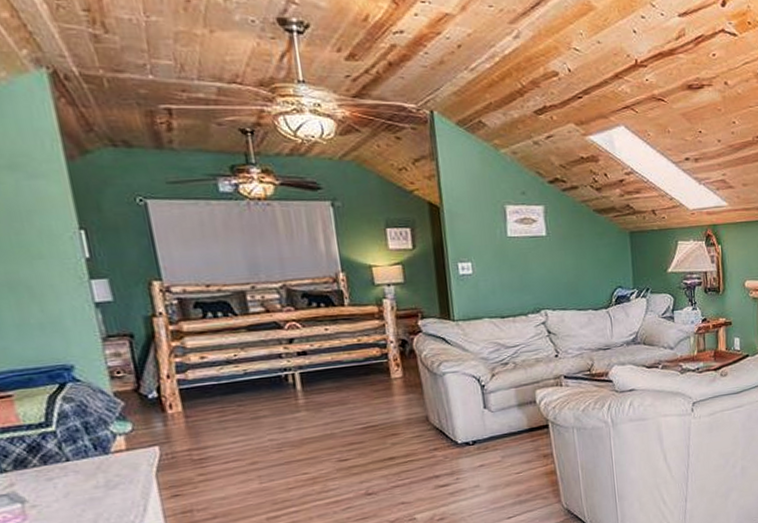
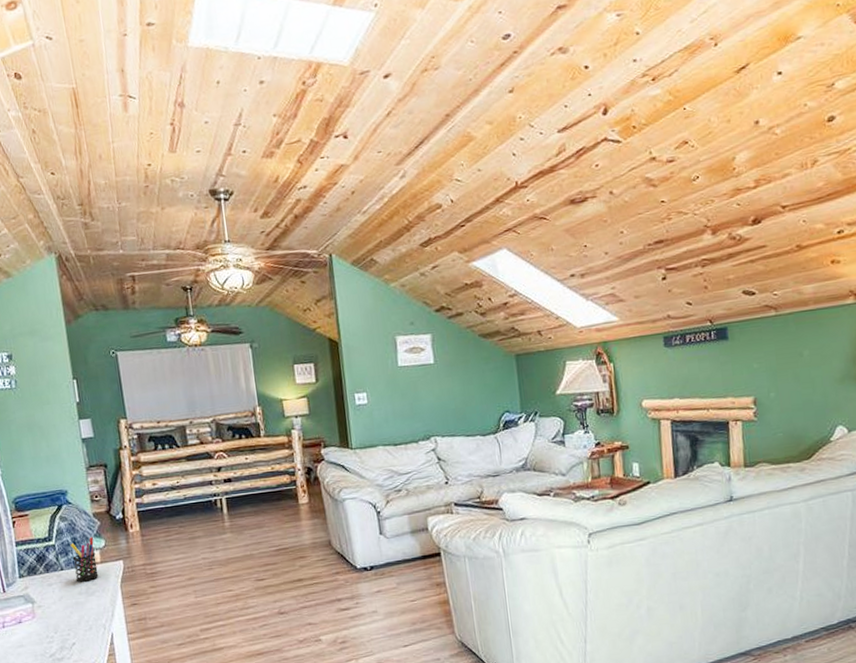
pen holder: none [79,420,124,474] -> present [70,537,99,582]

